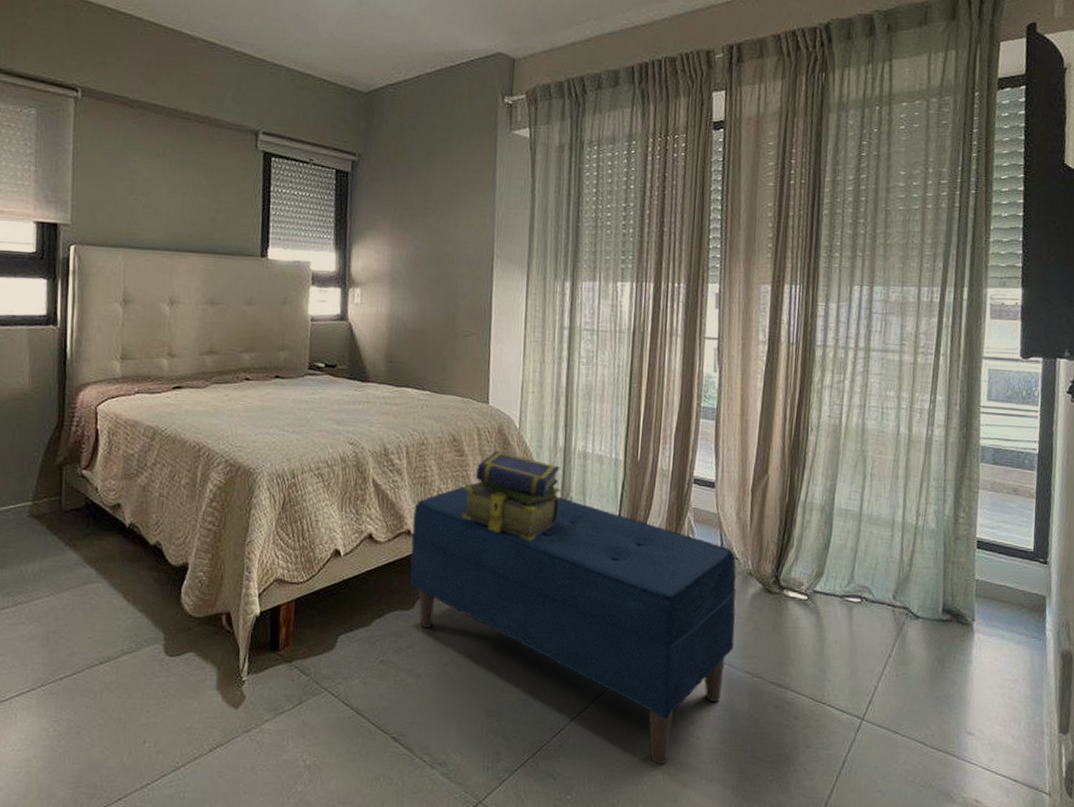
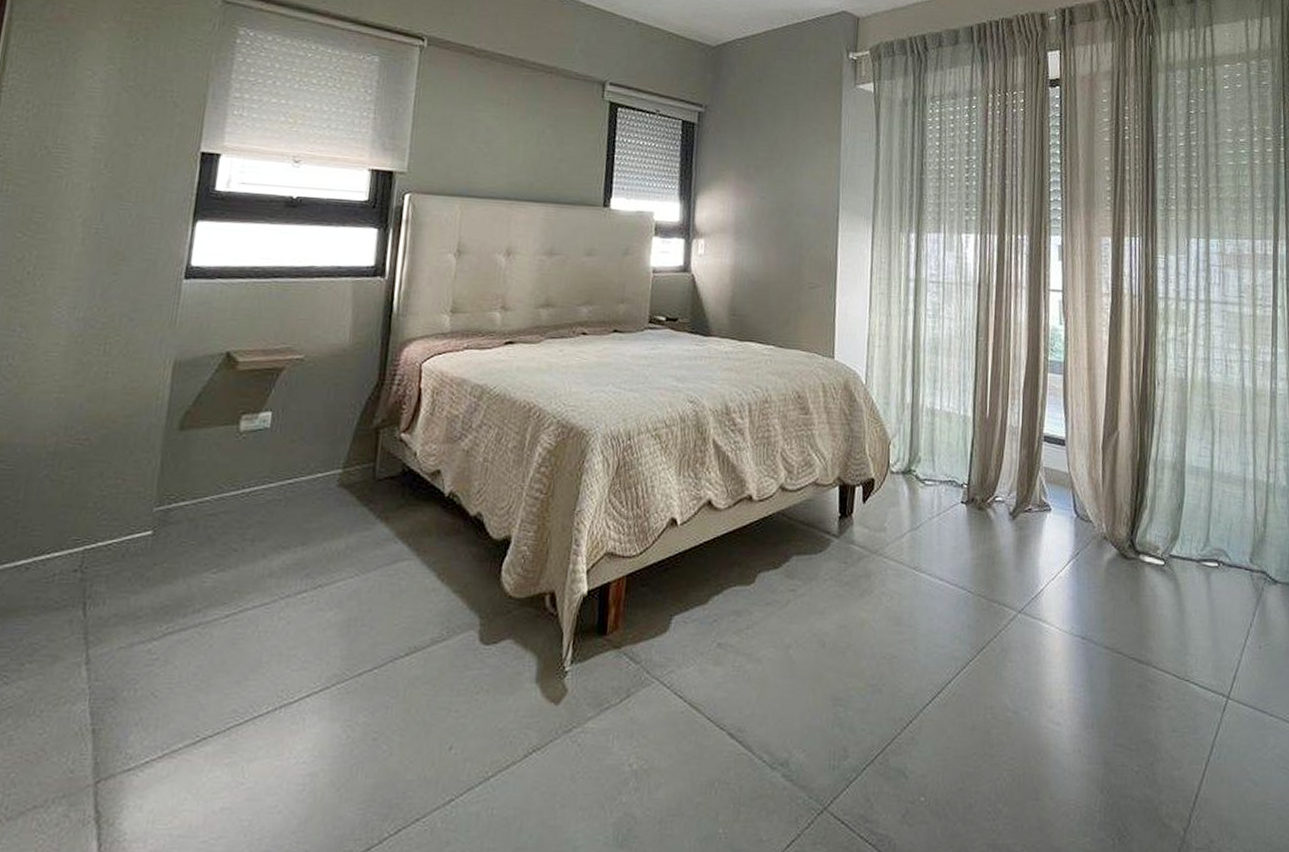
bench: present [410,482,737,764] -> none [751,442,1092,756]
stack of books: present [462,451,561,542] -> none [806,409,909,507]

